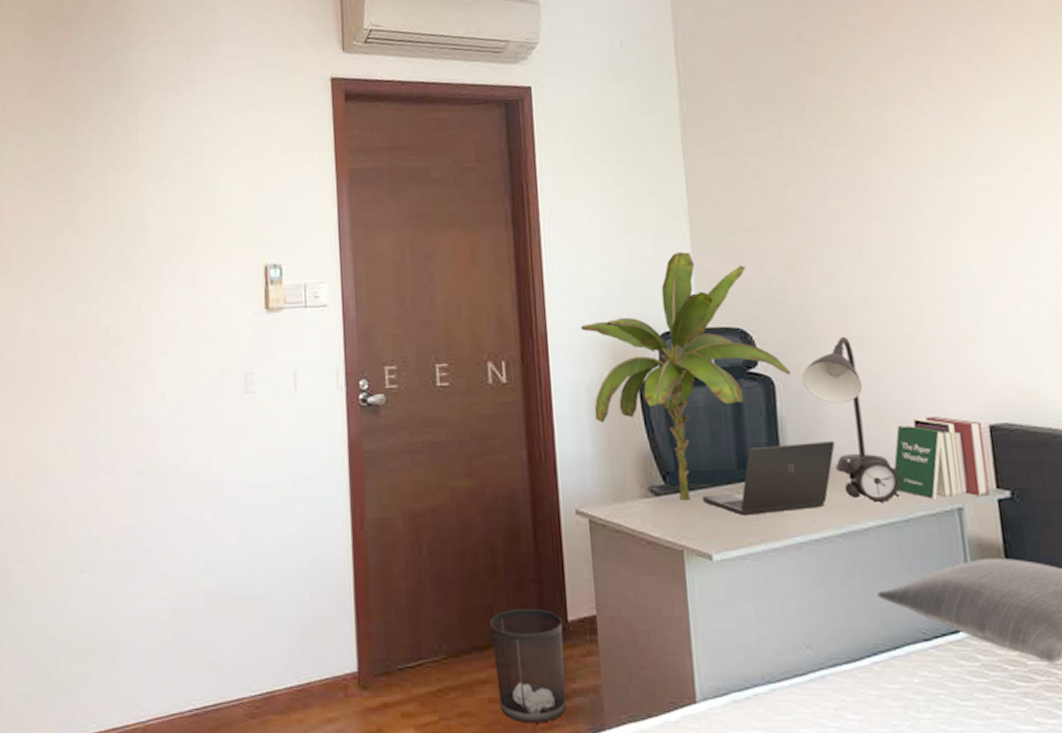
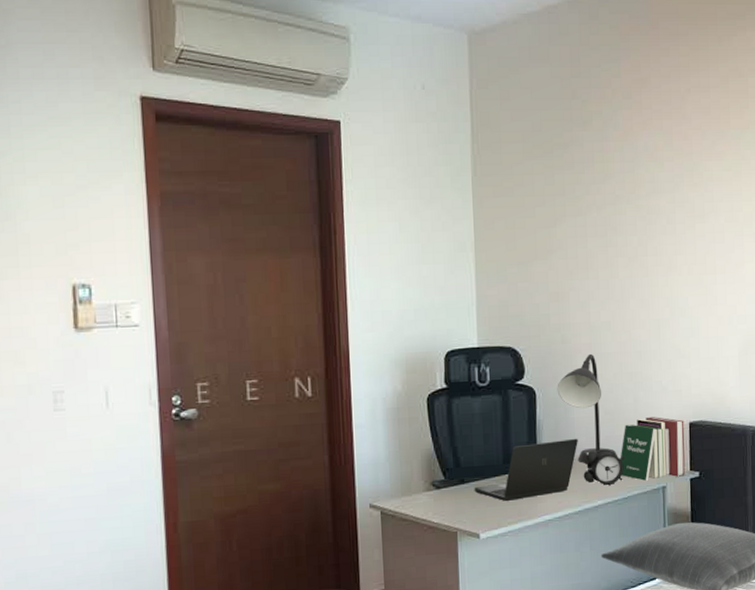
plant: present [581,252,791,500] -> none [379,281,549,492]

